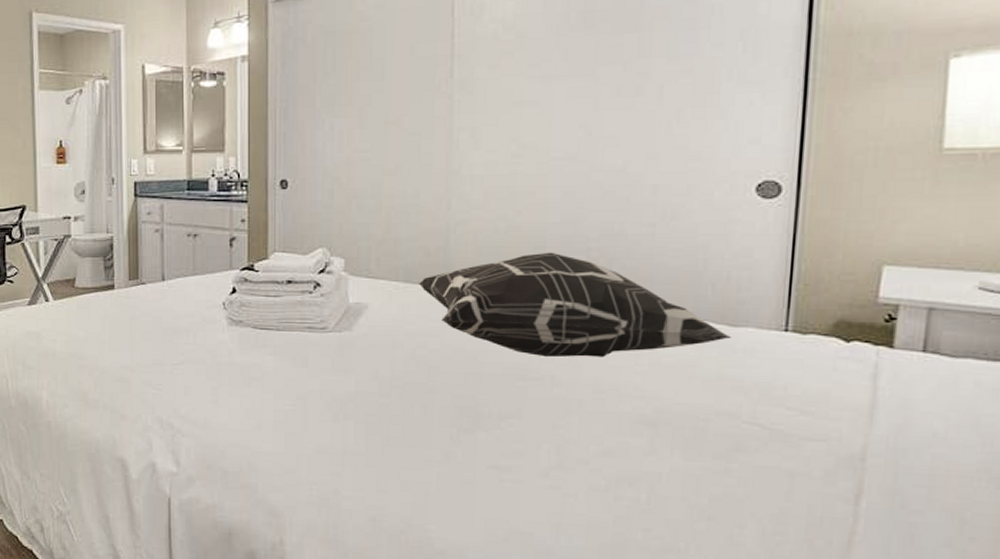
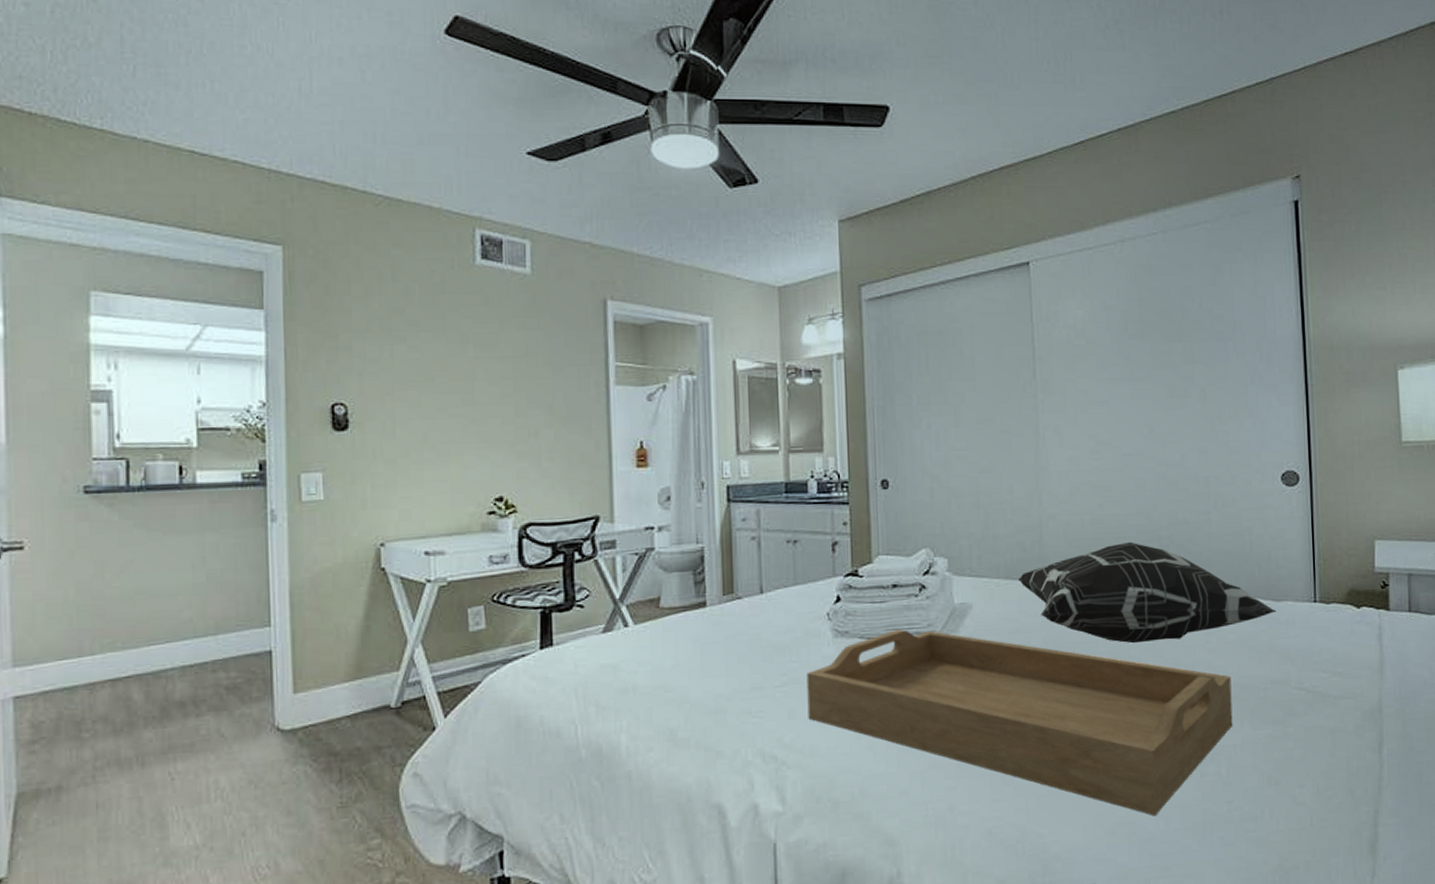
serving tray: none [202,323,663,530] -> present [806,630,1233,815]

